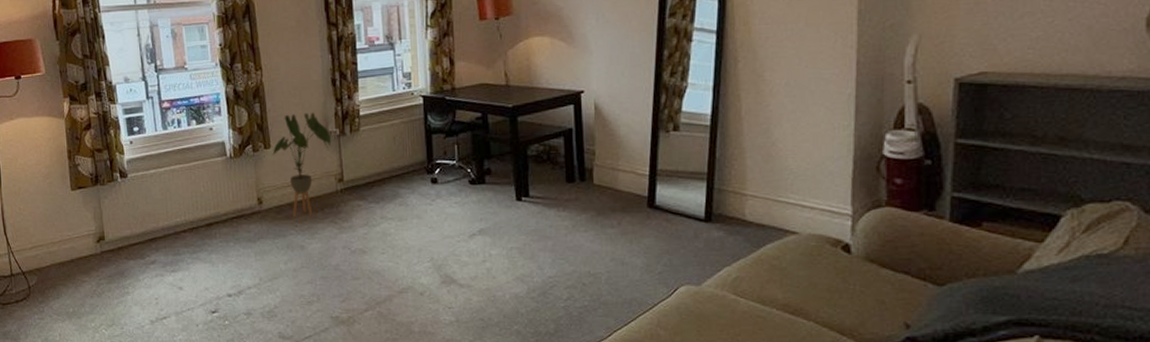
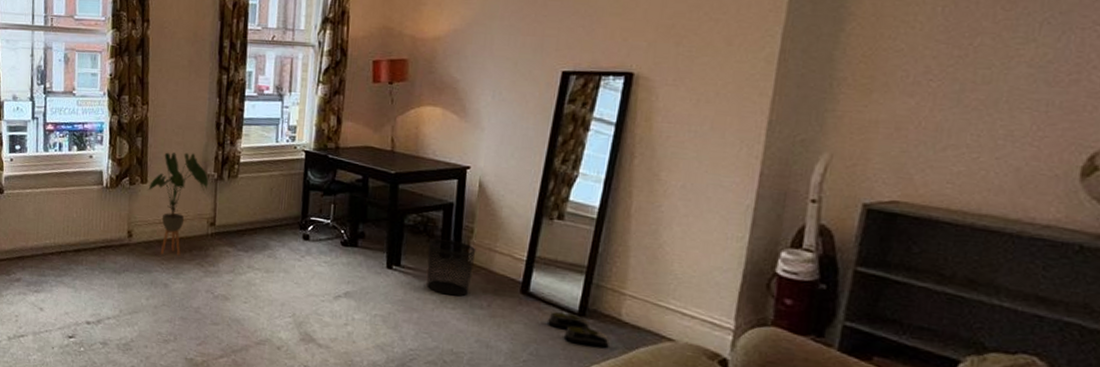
waste bin: none [553,165,600,219] -> present [426,239,477,297]
slippers: none [677,220,737,249] -> present [548,311,610,348]

